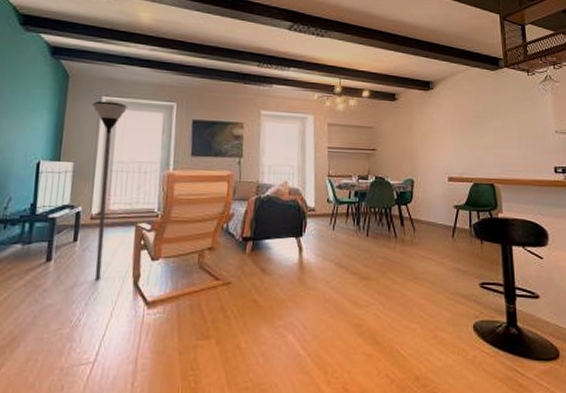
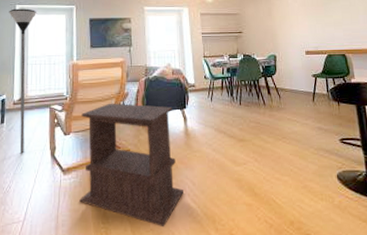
side table: none [165,224,292,378] -> present [79,103,183,228]

